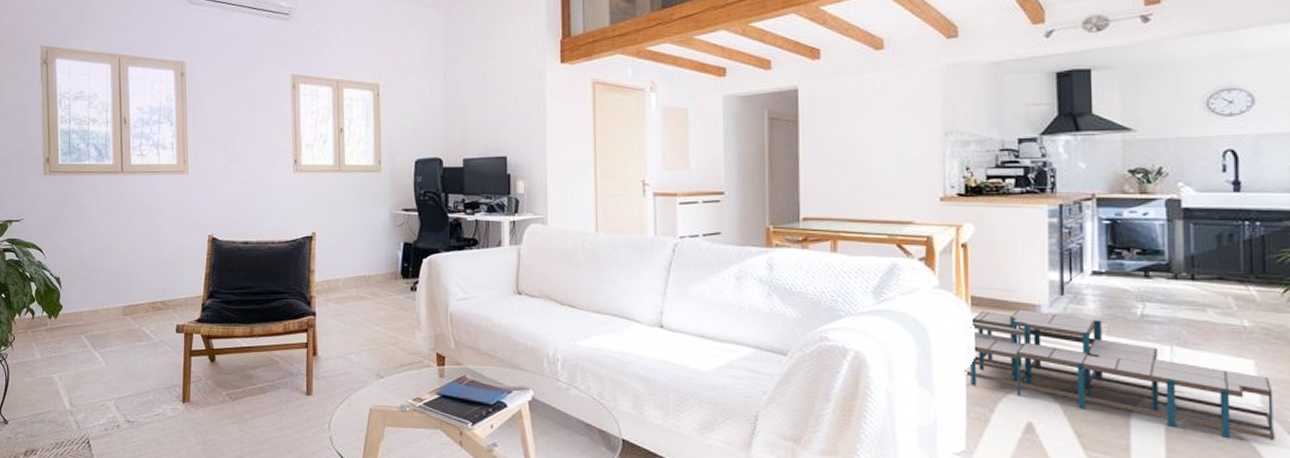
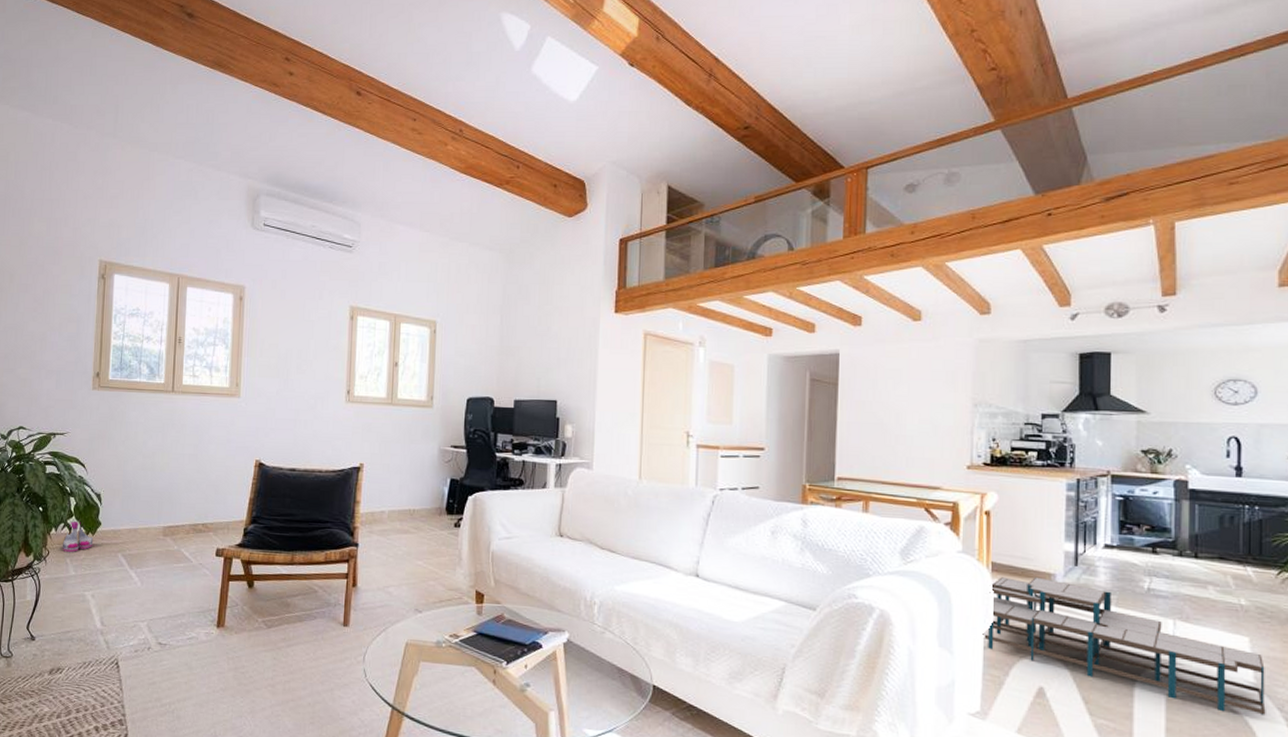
boots: none [26,306,57,337] -> present [62,521,94,553]

